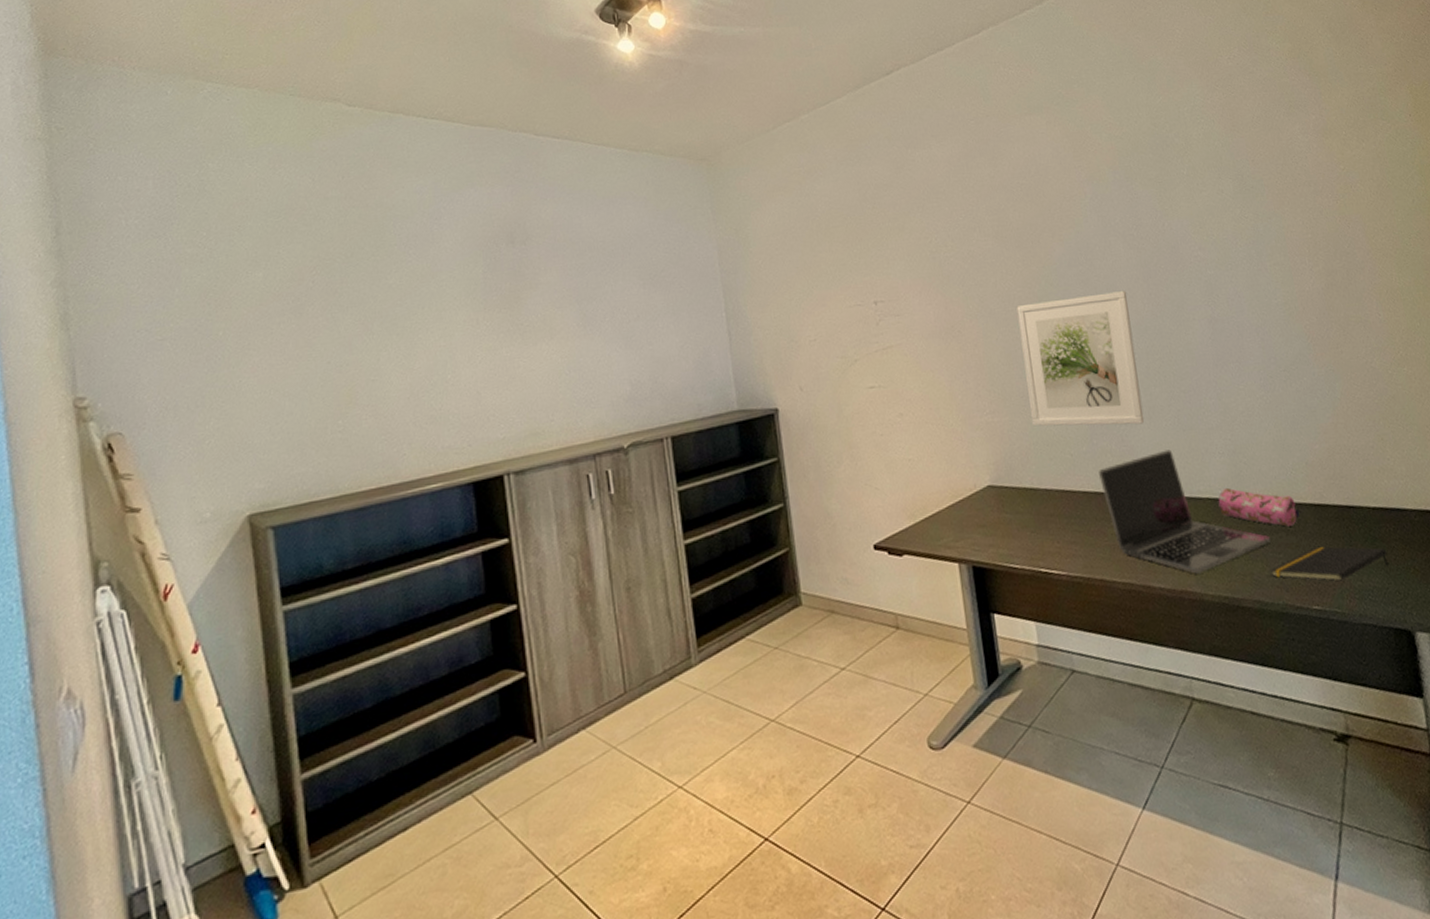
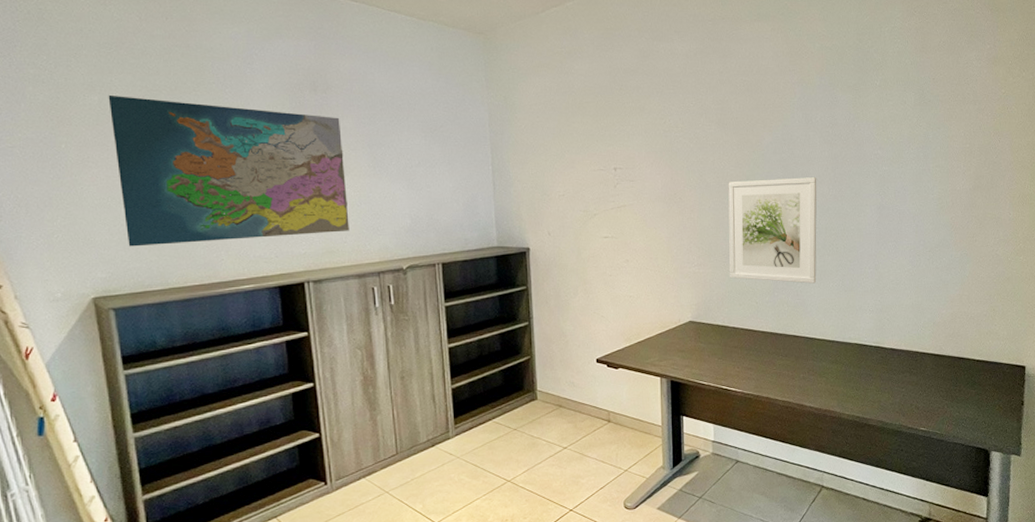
map: none [274,269,557,448] -> present [108,94,349,247]
laptop: present [1098,449,1270,574] -> none [776,305,897,398]
pencil case: present [1218,487,1300,527] -> none [863,336,923,369]
notepad: present [1269,546,1389,582] -> none [893,385,982,411]

